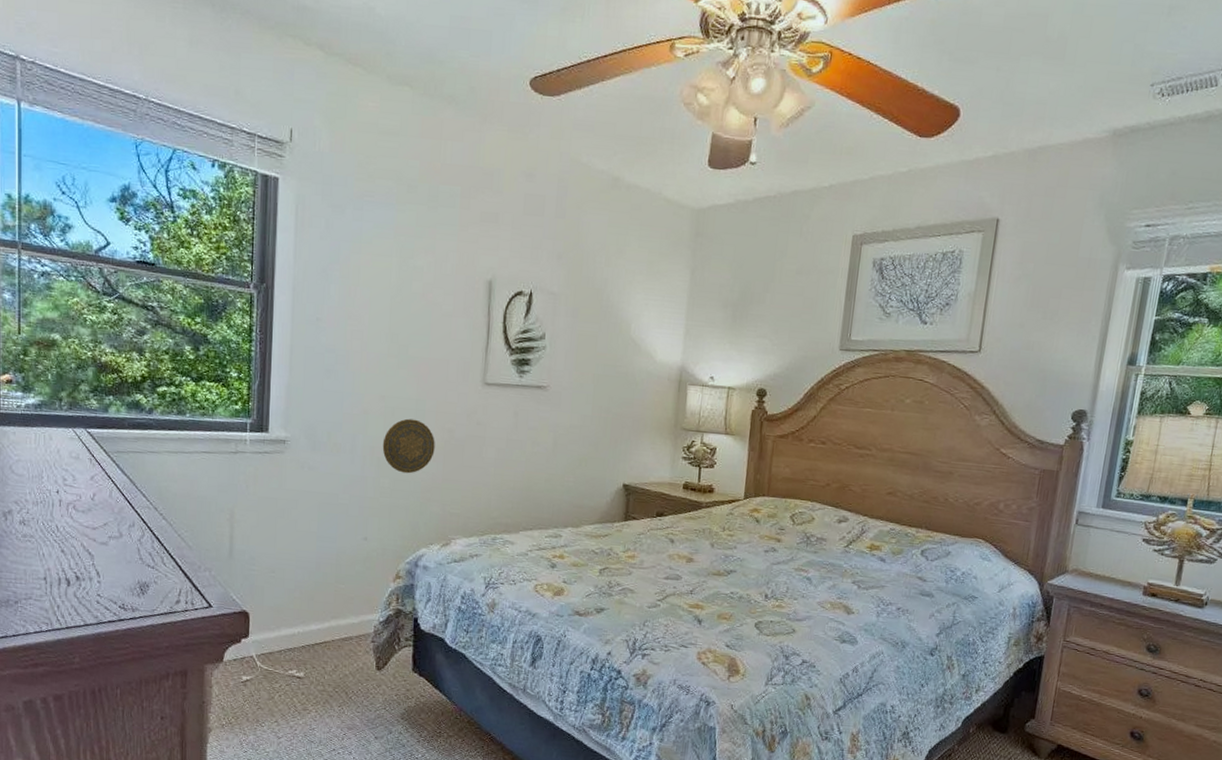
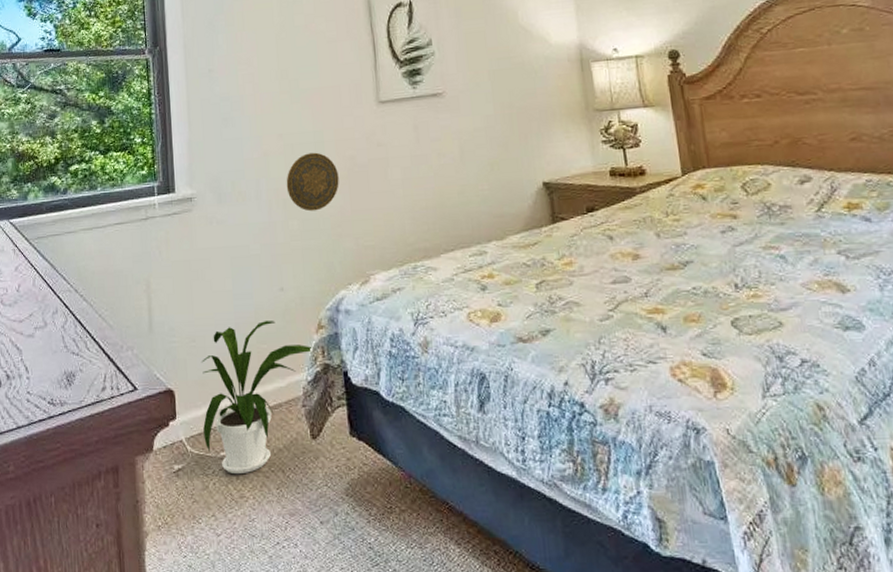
house plant: none [274,564,389,691] -> present [201,321,314,475]

